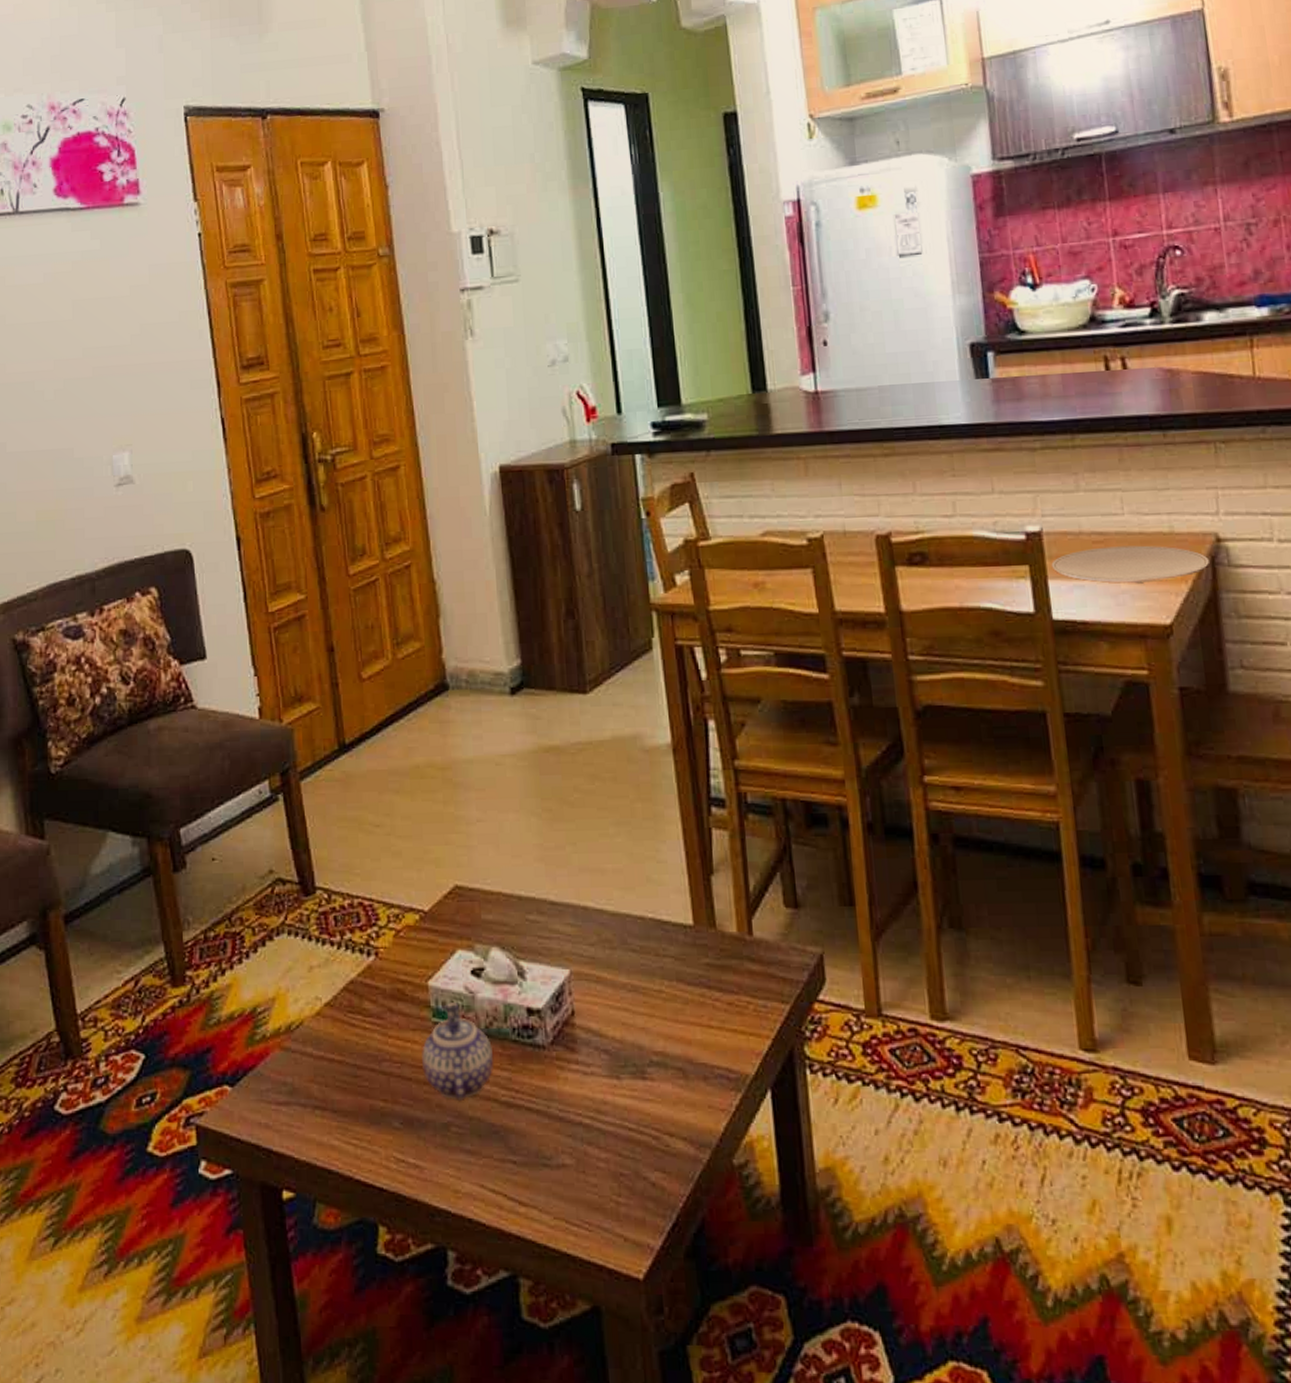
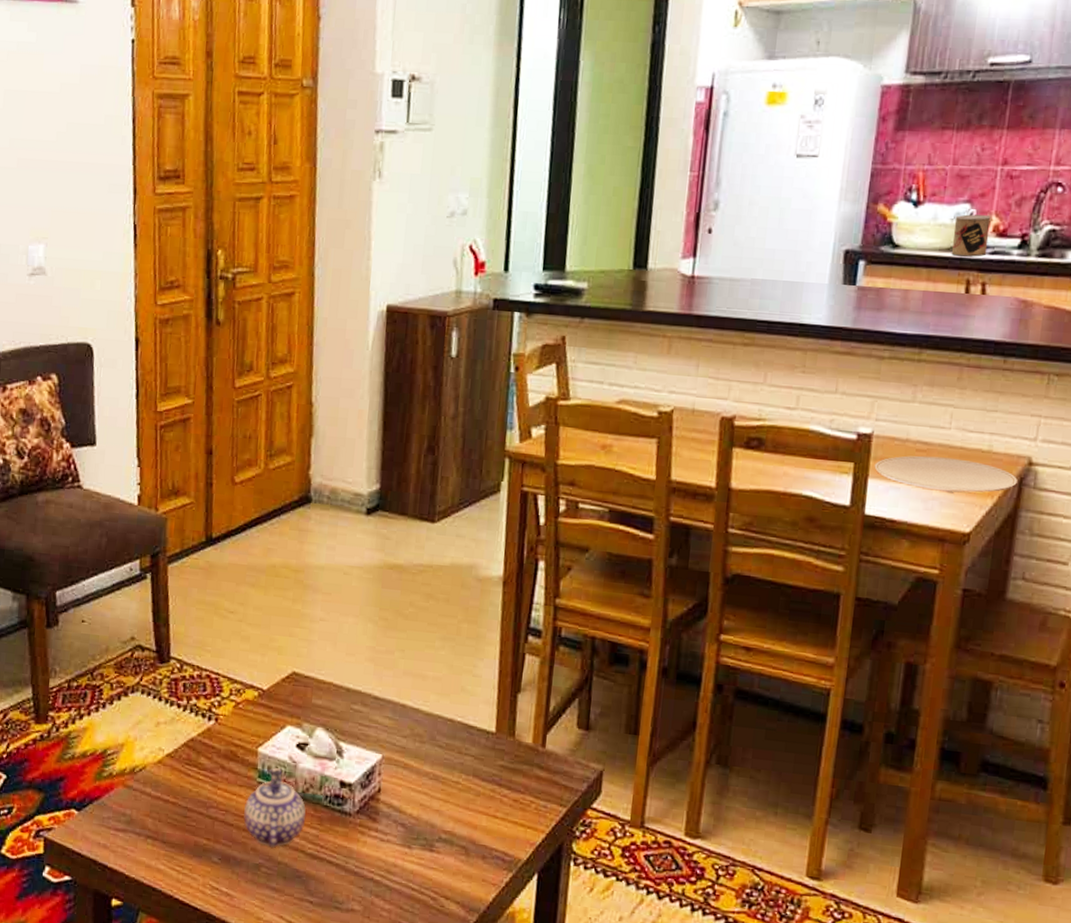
tin can: none [1077,288,1119,335] -> present [951,214,991,258]

